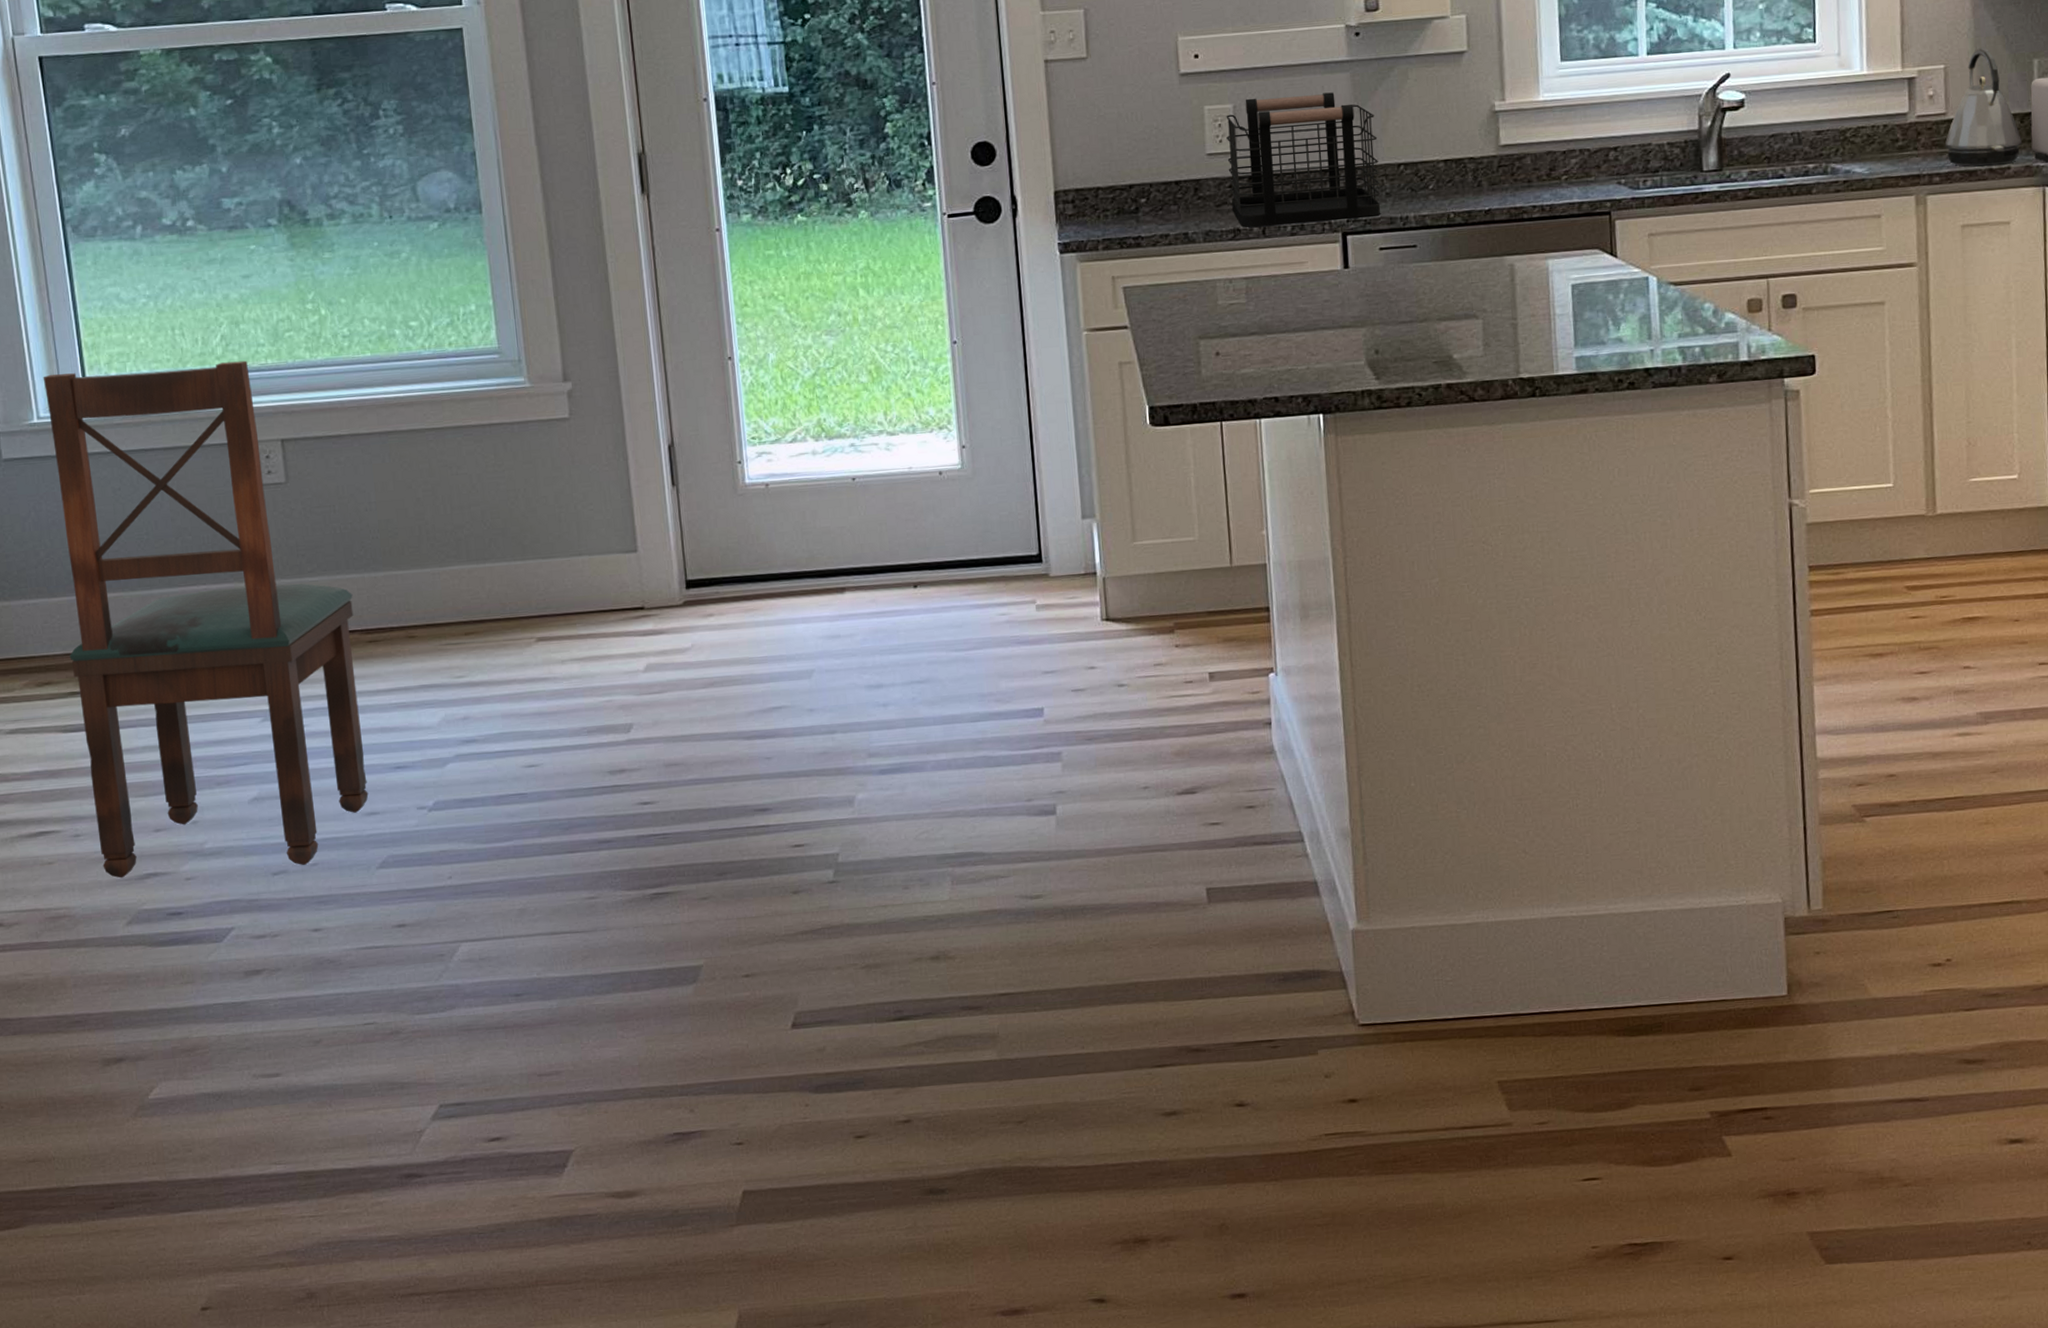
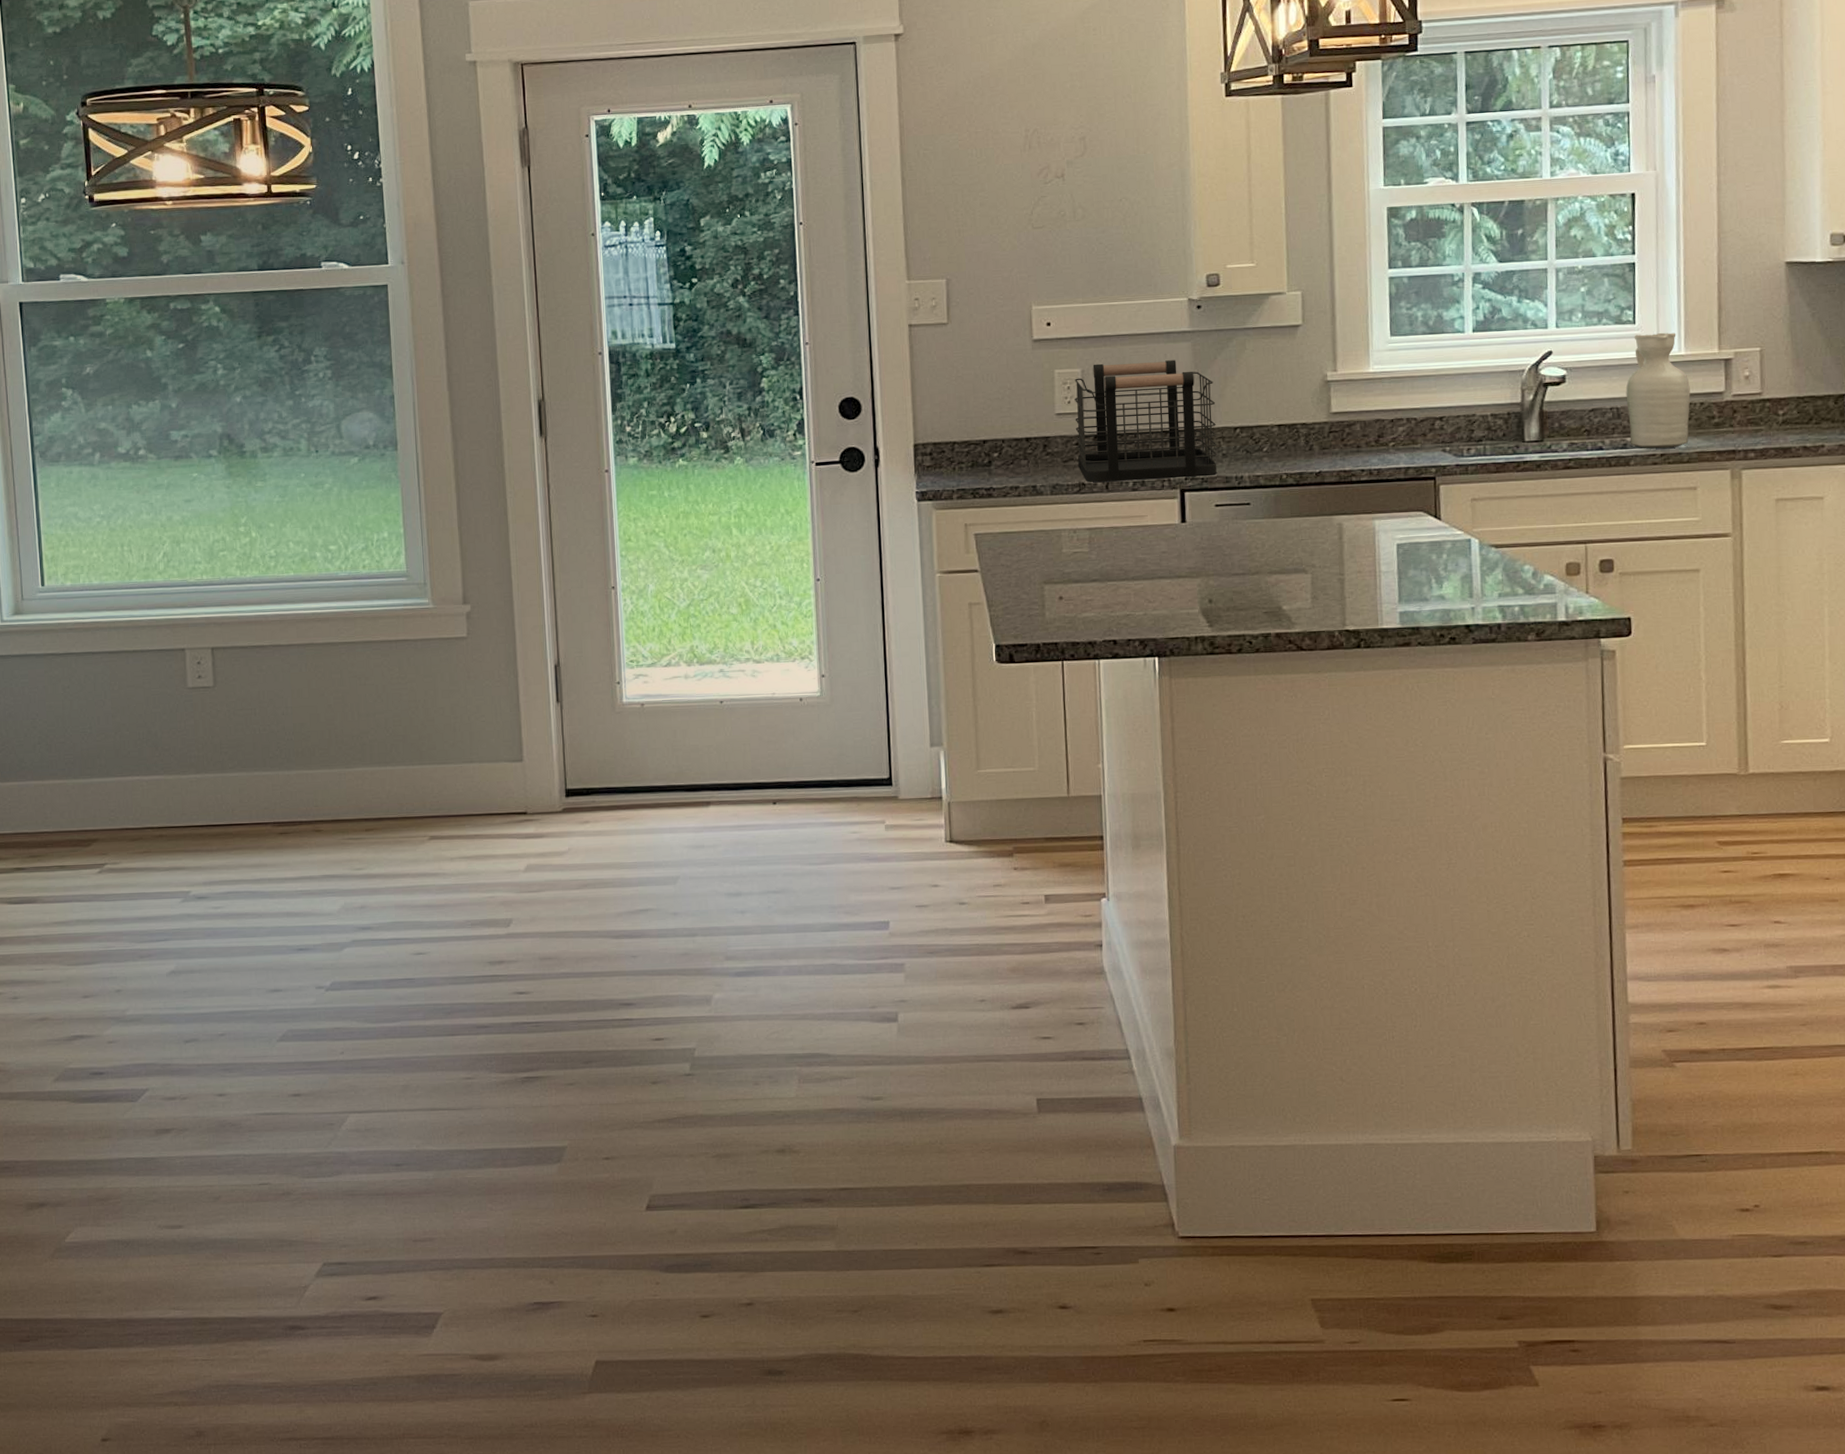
dining chair: present [43,360,369,878] -> none [7,576,273,1039]
ceramic jug: none [1806,51,1874,176] -> present [1625,332,1691,449]
kettle: present [1944,48,2022,167] -> none [1760,332,1836,445]

